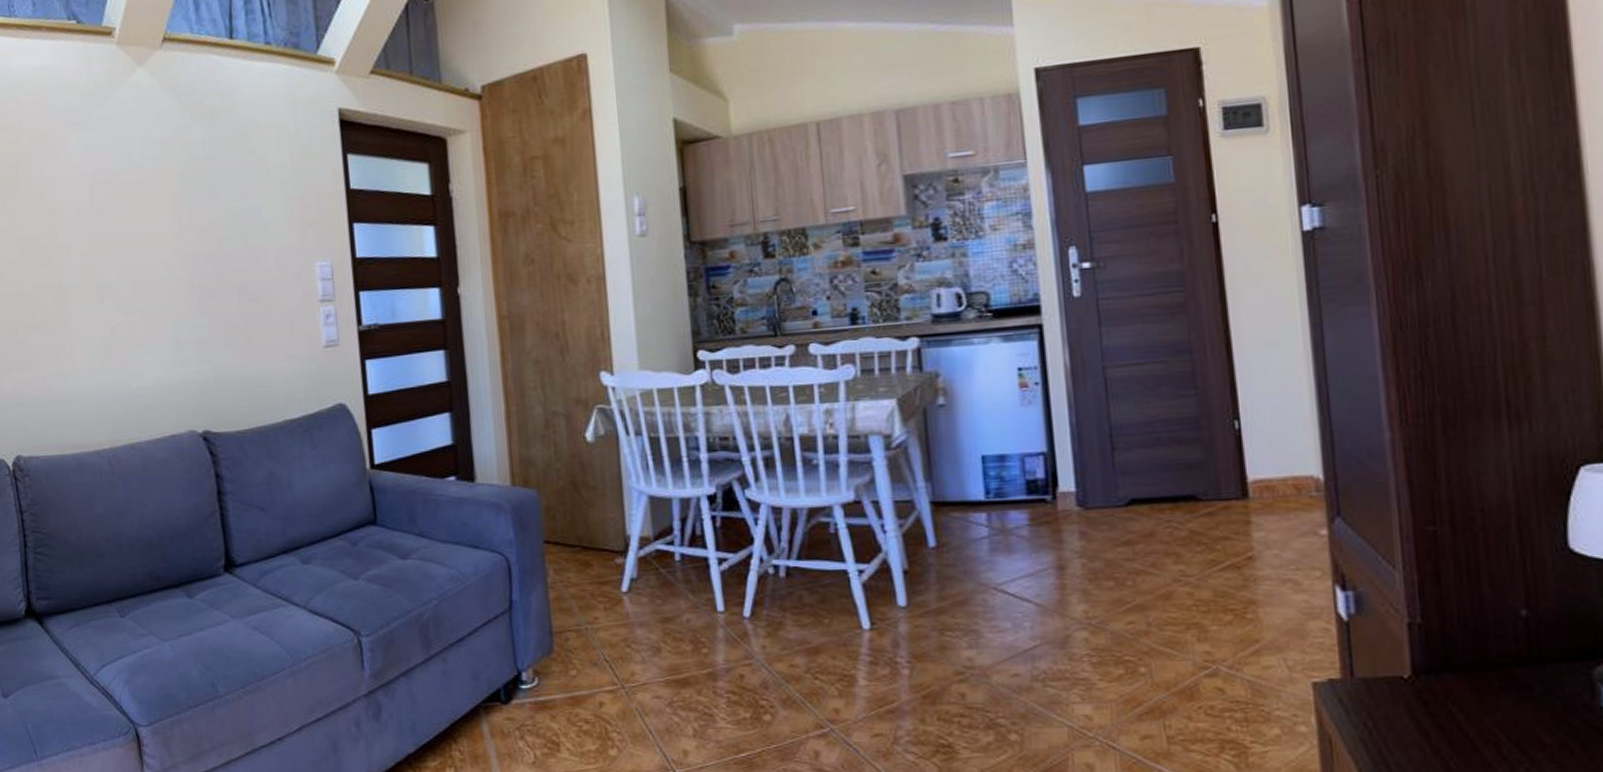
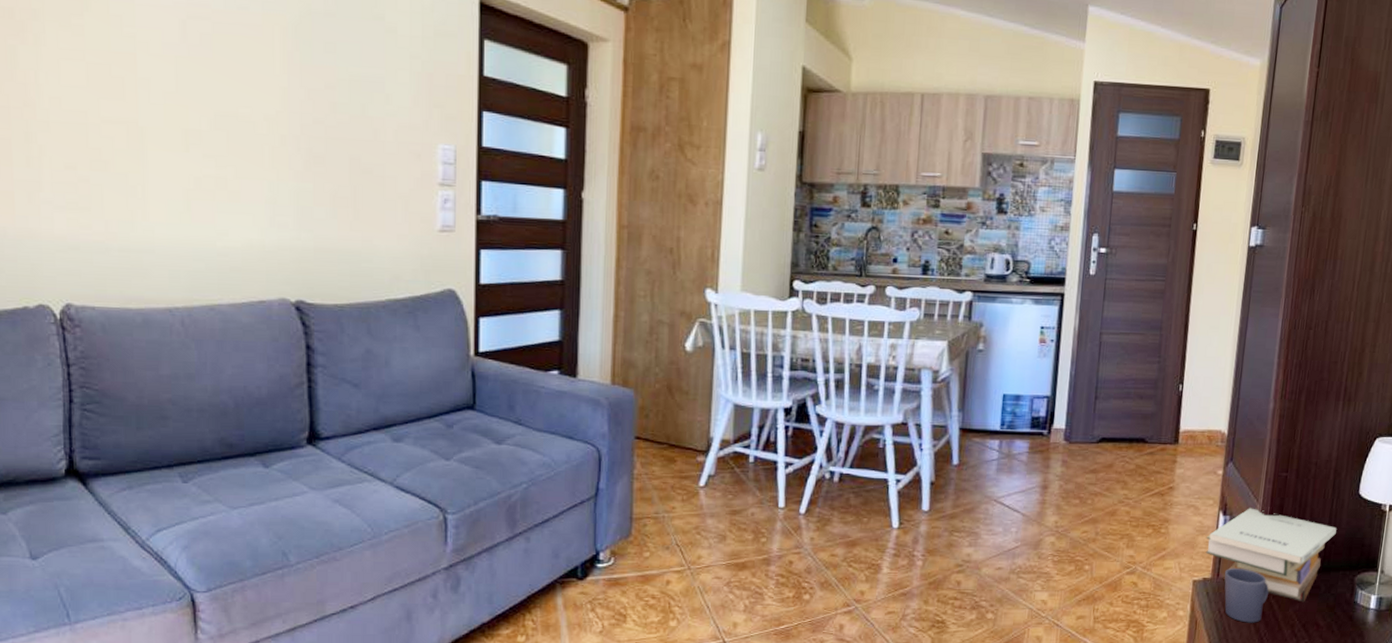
books: none [1320,578,1542,710] -> present [1205,508,1337,603]
mug: none [1361,662,1444,741] -> present [1224,567,1269,623]

